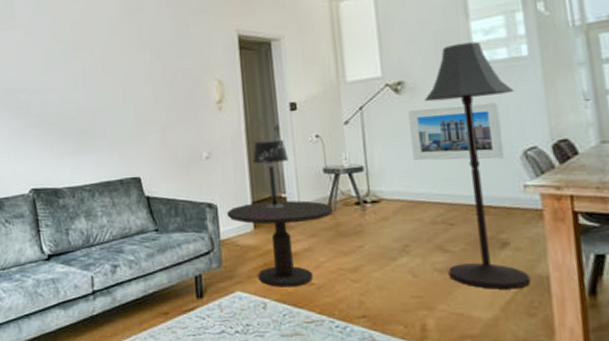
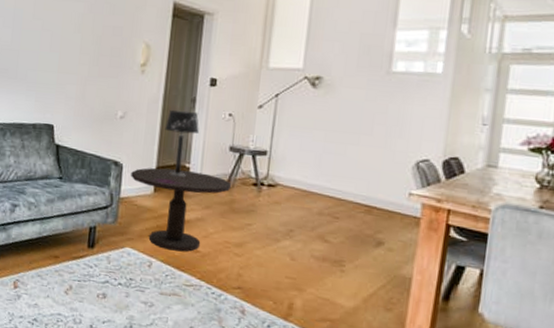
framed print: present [408,102,505,161] -> none [315,106,405,166]
floor lamp: present [424,41,531,289] -> none [323,49,422,285]

